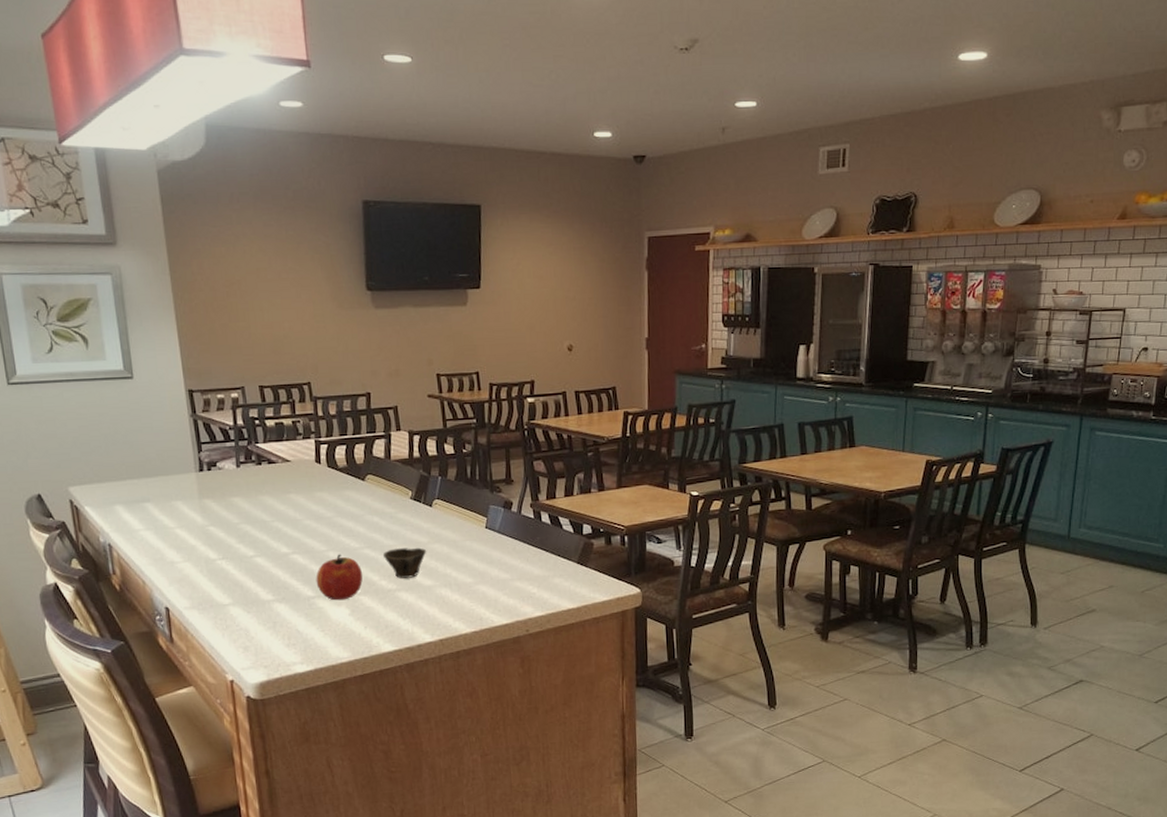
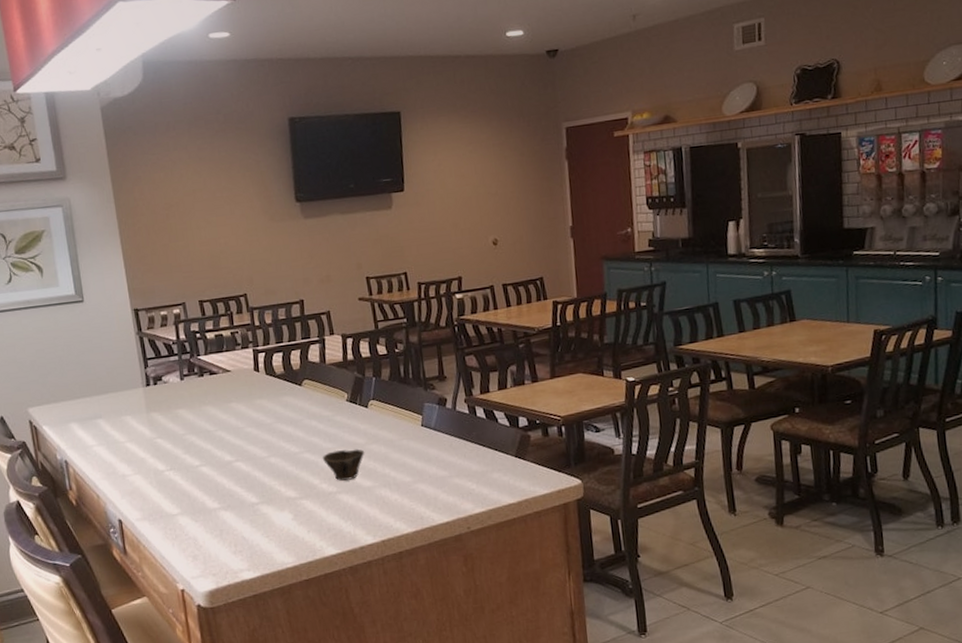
fruit: present [316,554,363,601] -> none [259,459,304,506]

